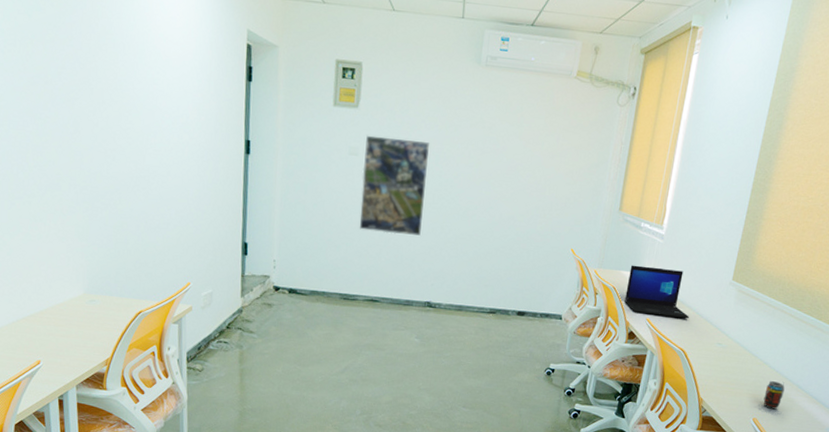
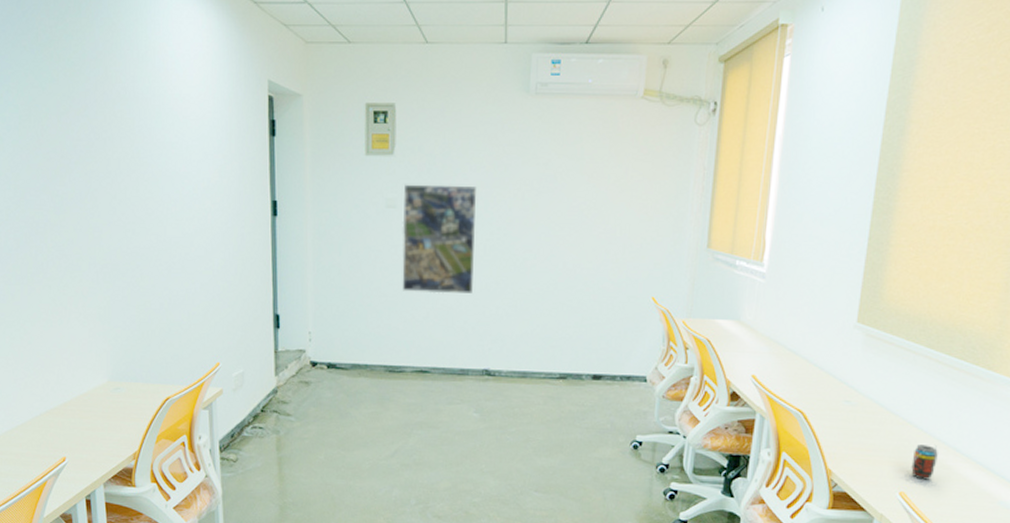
laptop: present [624,265,690,319] -> none [722,311,807,373]

